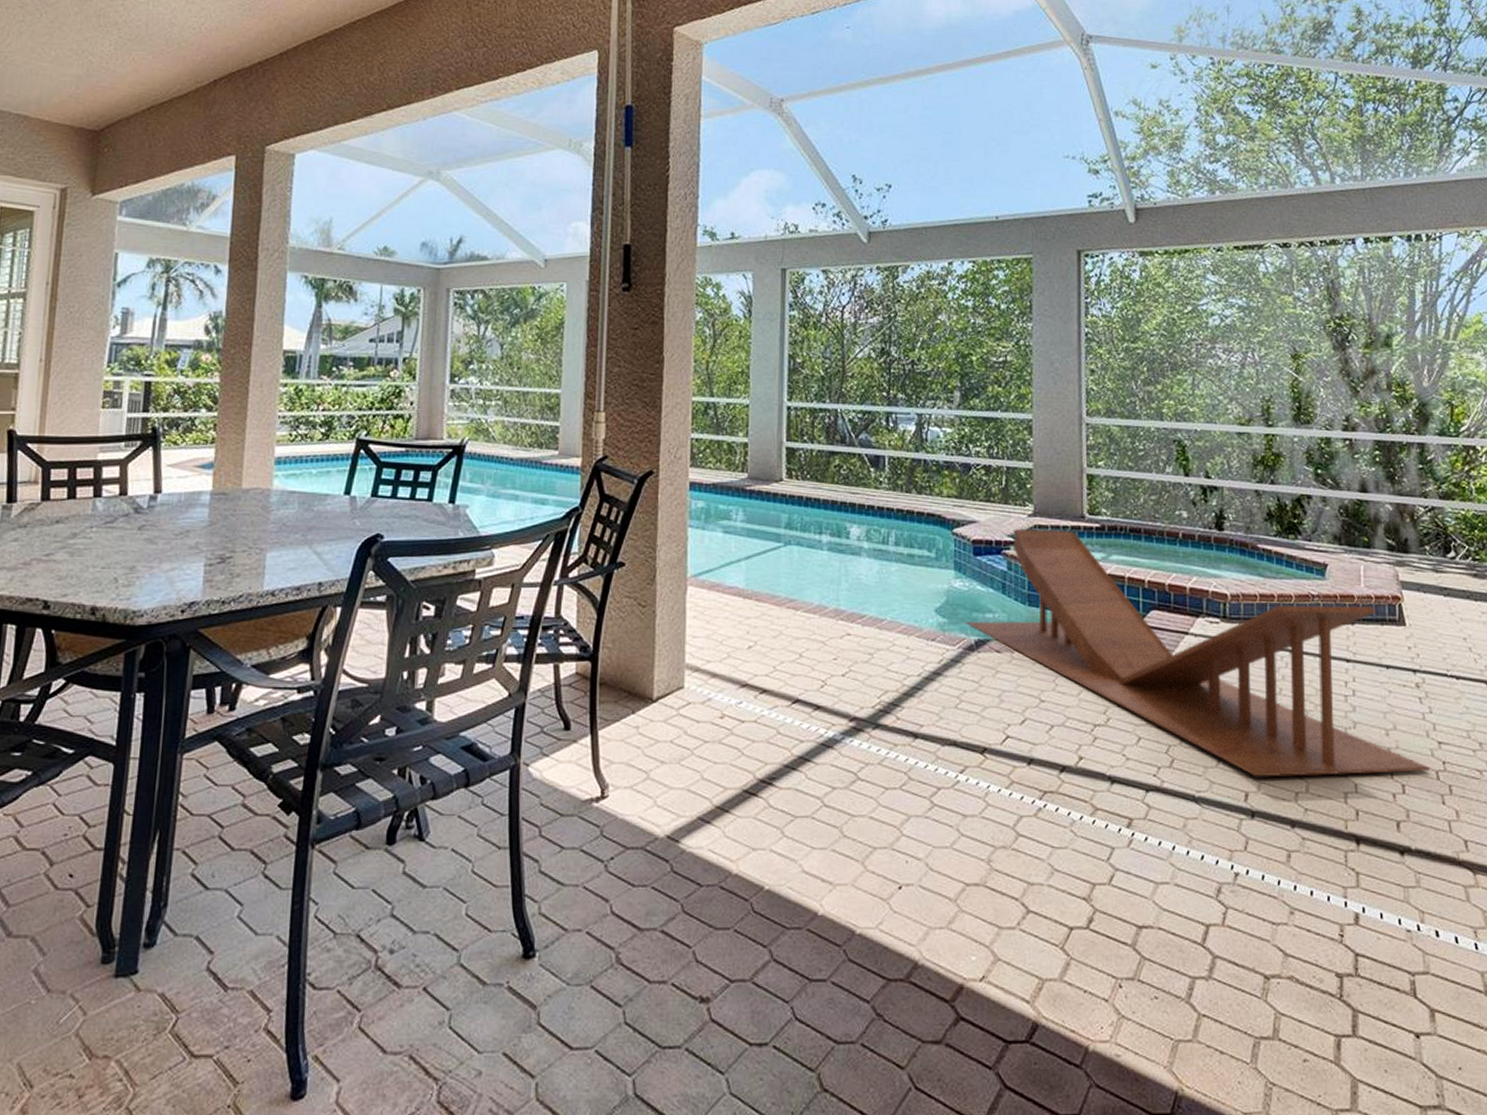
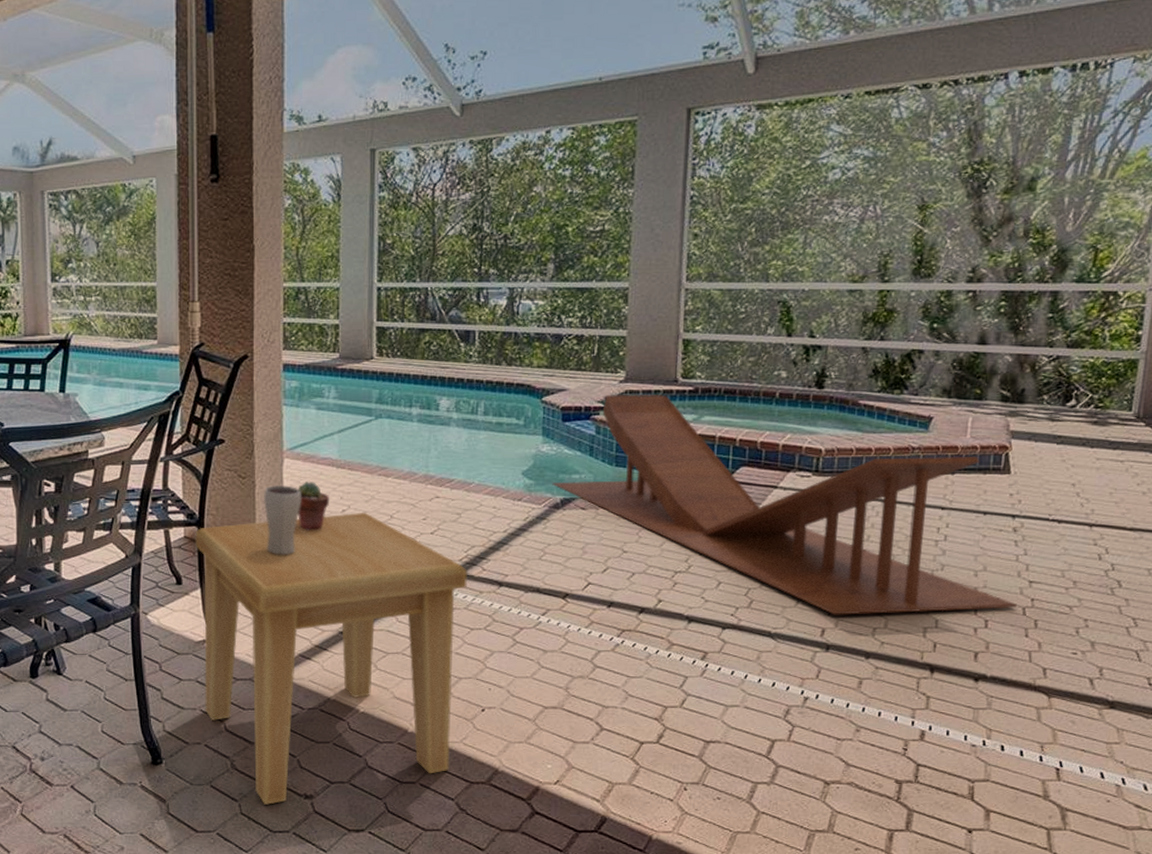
side table: none [587,649,882,1011] -> present [195,512,468,805]
drinking glass: none [664,616,705,697] -> present [264,485,301,555]
potted succulent: none [700,613,736,670] -> present [298,482,330,531]

